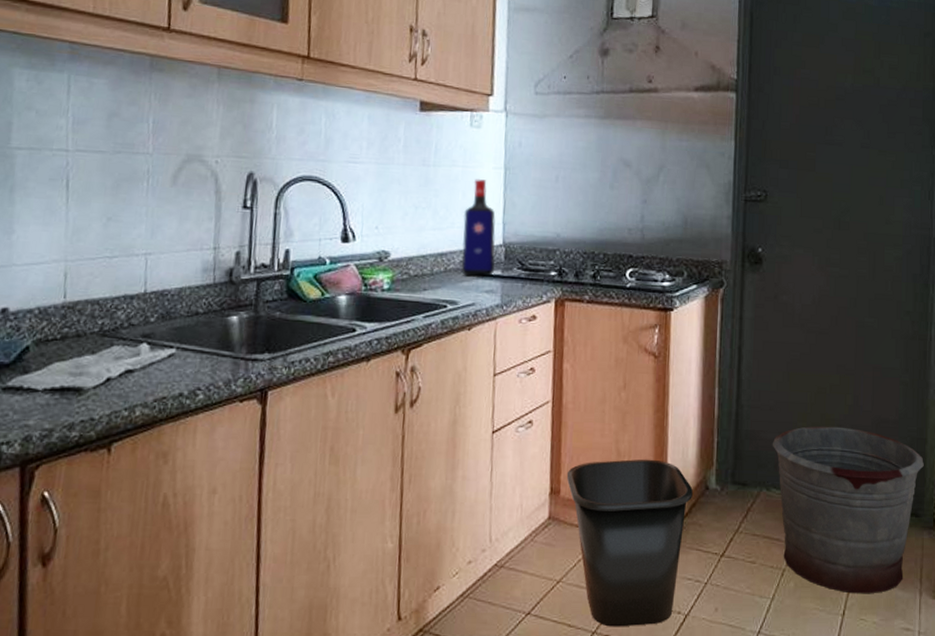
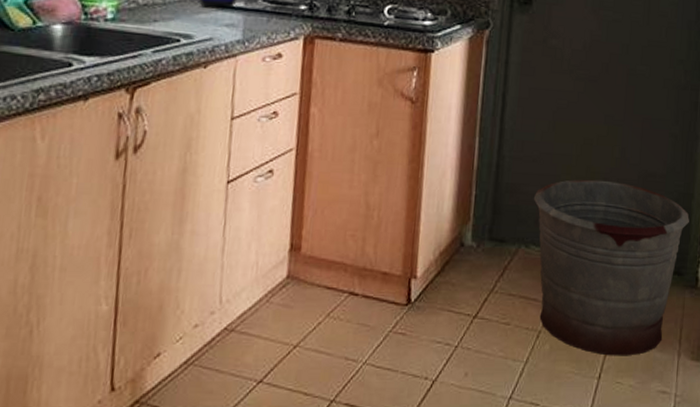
waste bin: present [566,459,693,627] -> none [309,213,447,395]

